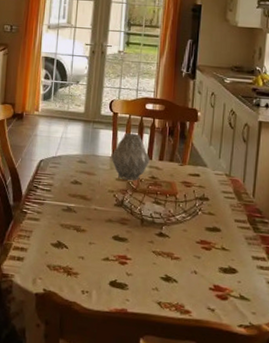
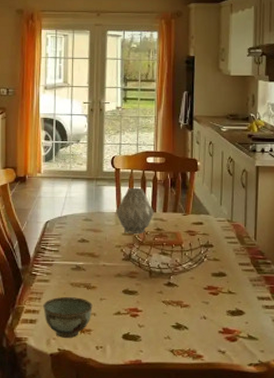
bowl: none [31,237,81,280] -> present [43,297,93,338]

